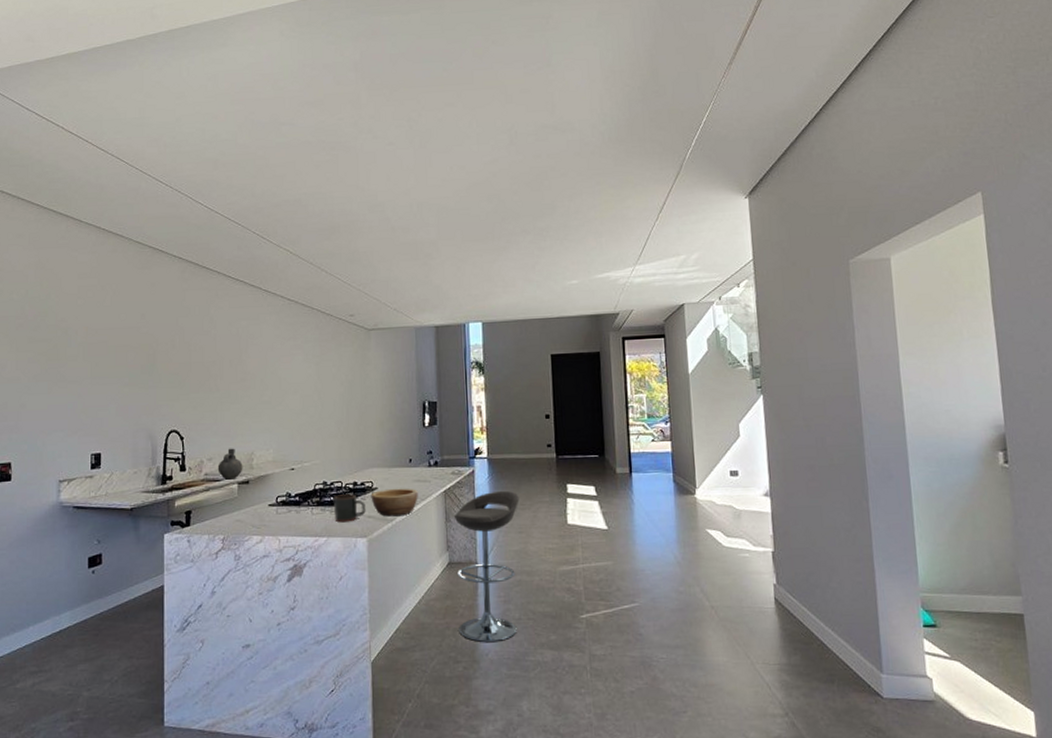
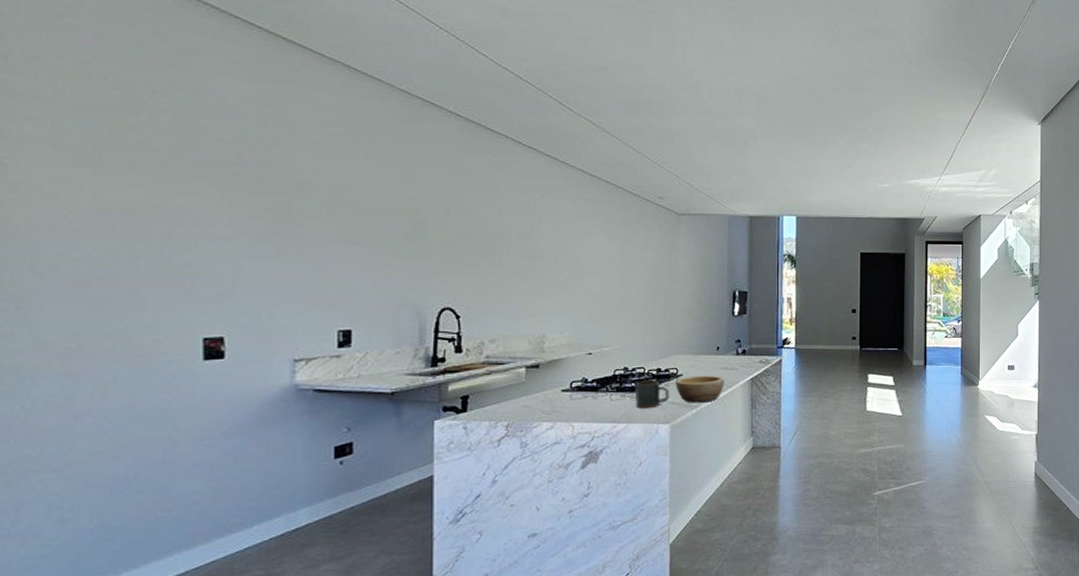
ceramic jug: present [217,448,243,480] -> none [501,329,533,363]
bar stool: present [453,490,519,643] -> none [759,379,823,521]

